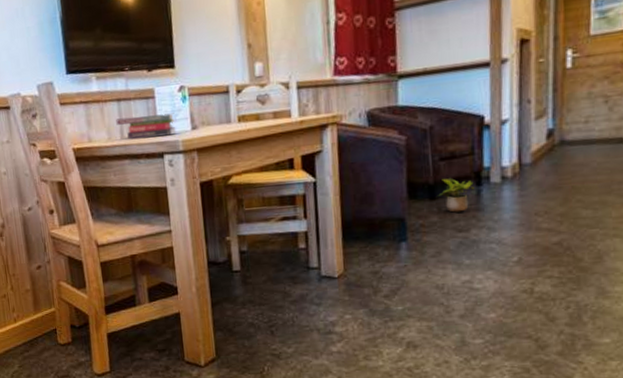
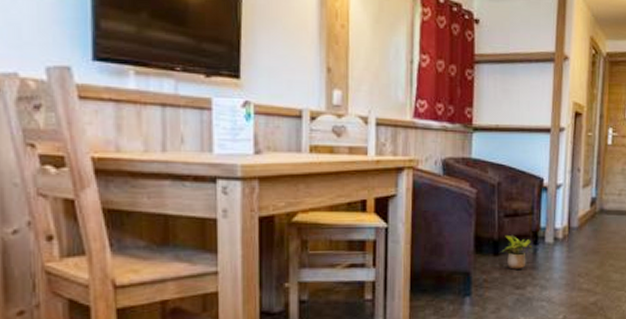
books: present [116,113,177,140] -> none [157,128,237,157]

